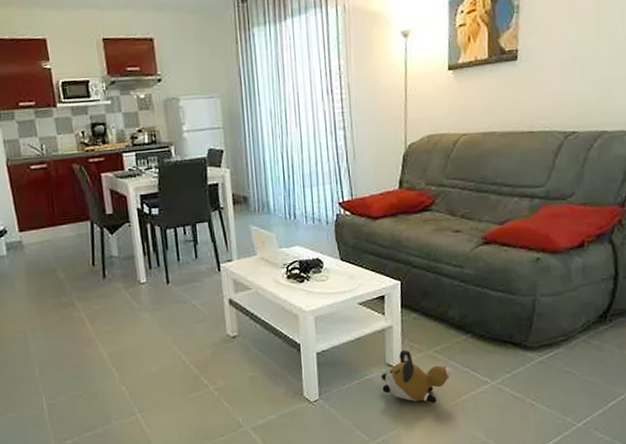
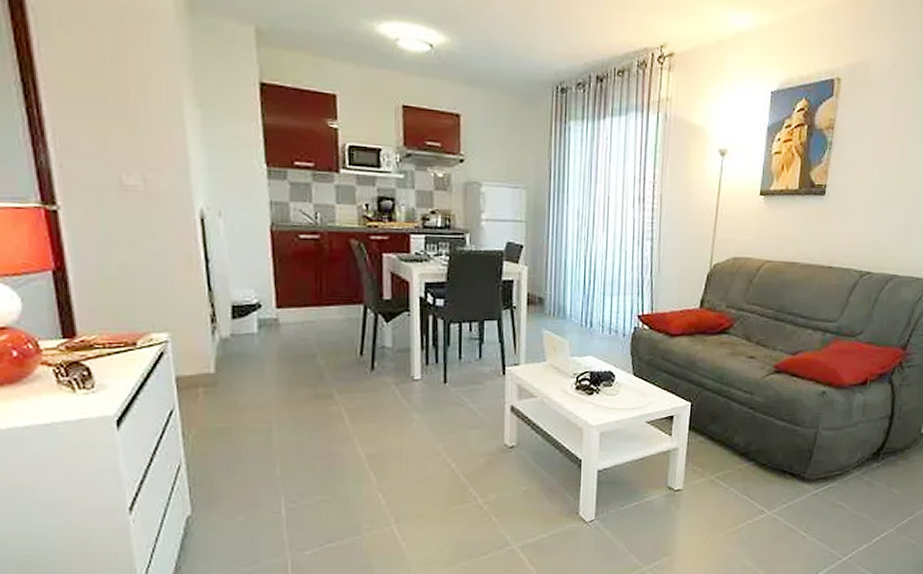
plush toy: present [381,350,453,403] -> none [661,473,732,530]

